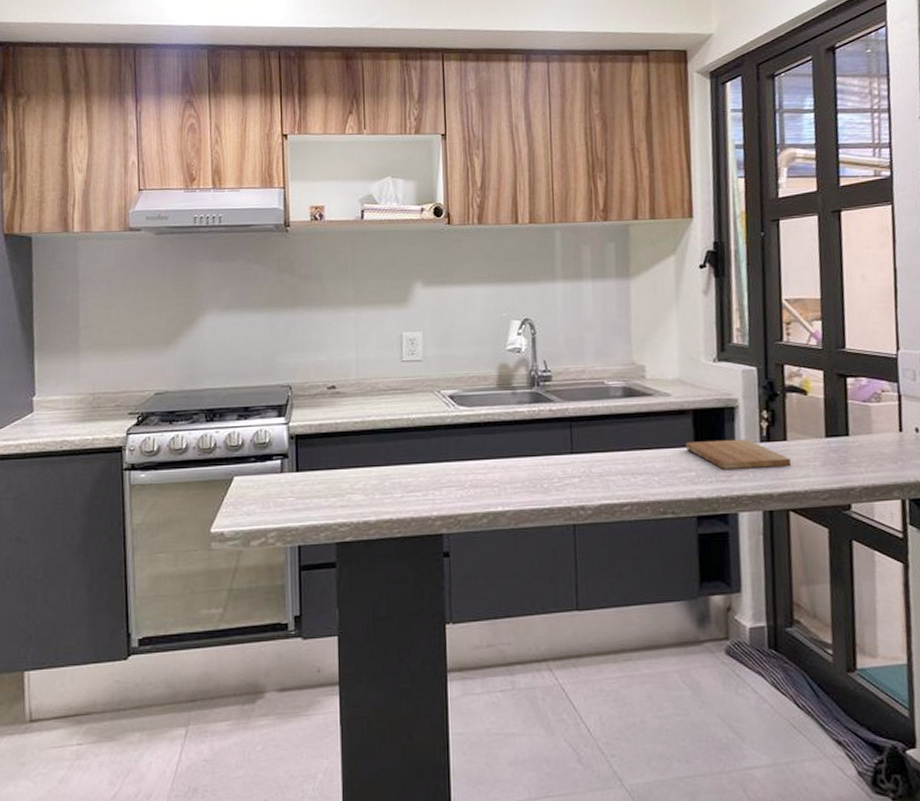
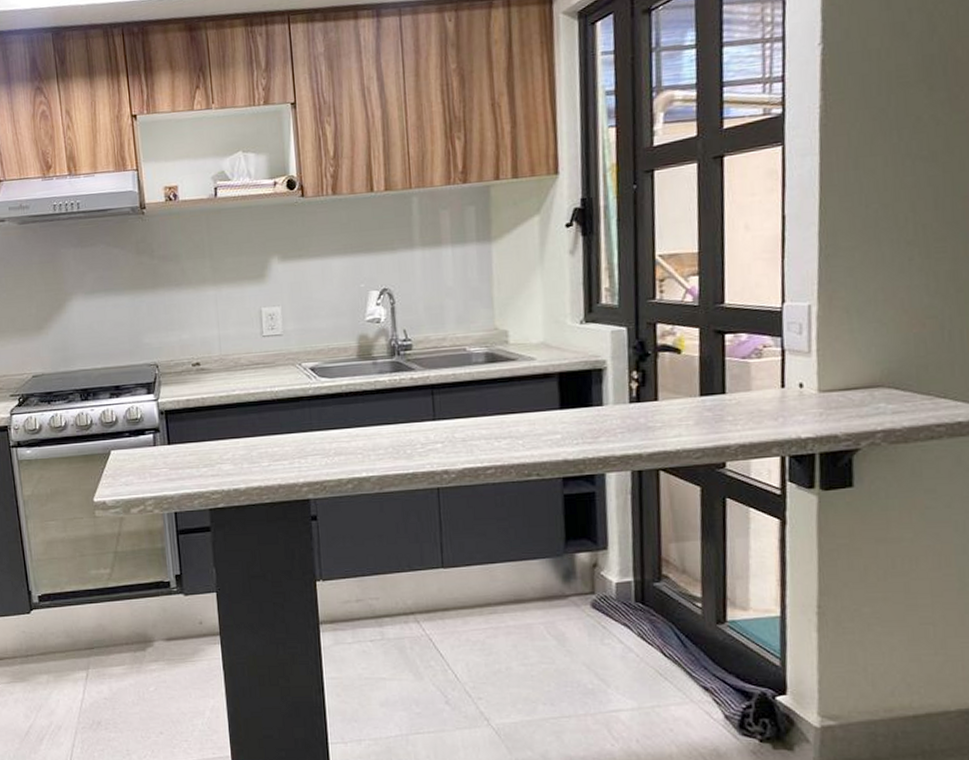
cutting board: present [685,438,792,469] -> none [550,400,663,431]

